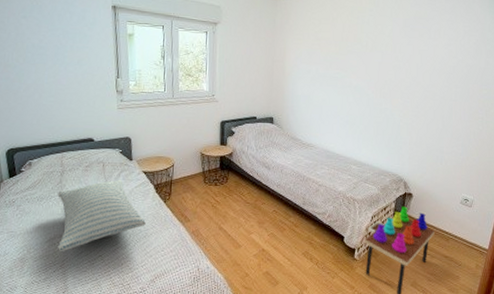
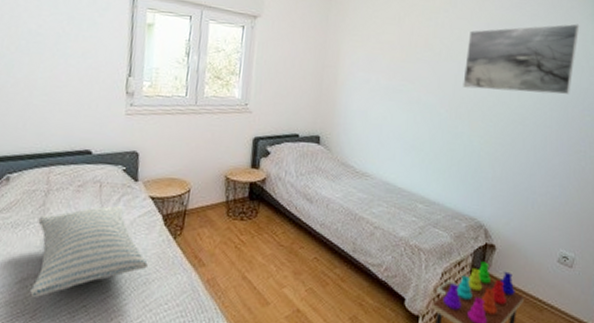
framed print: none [385,15,479,74] -> present [463,23,580,95]

